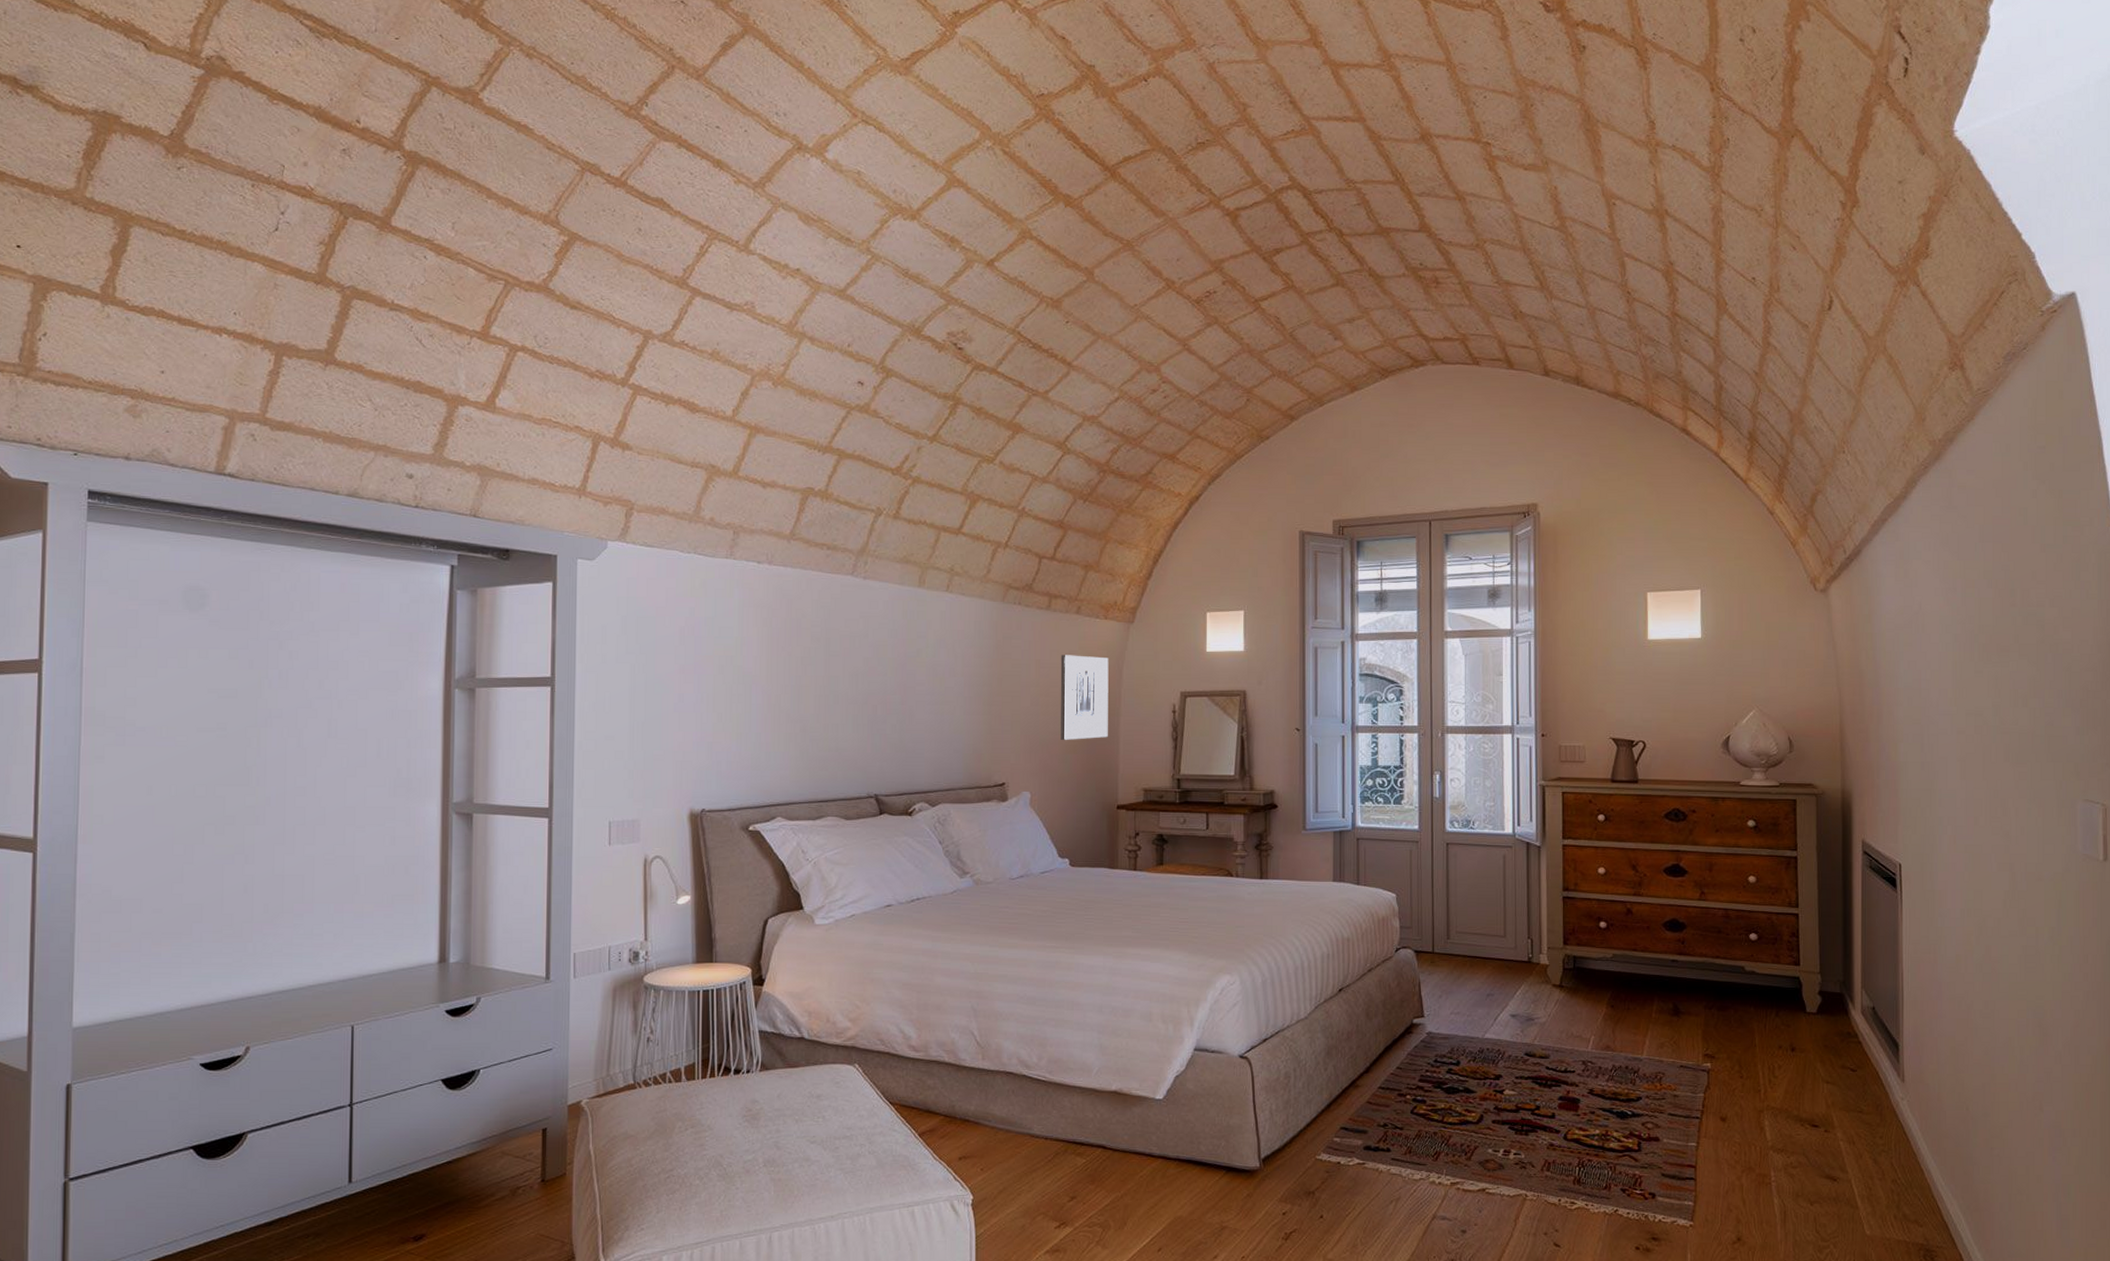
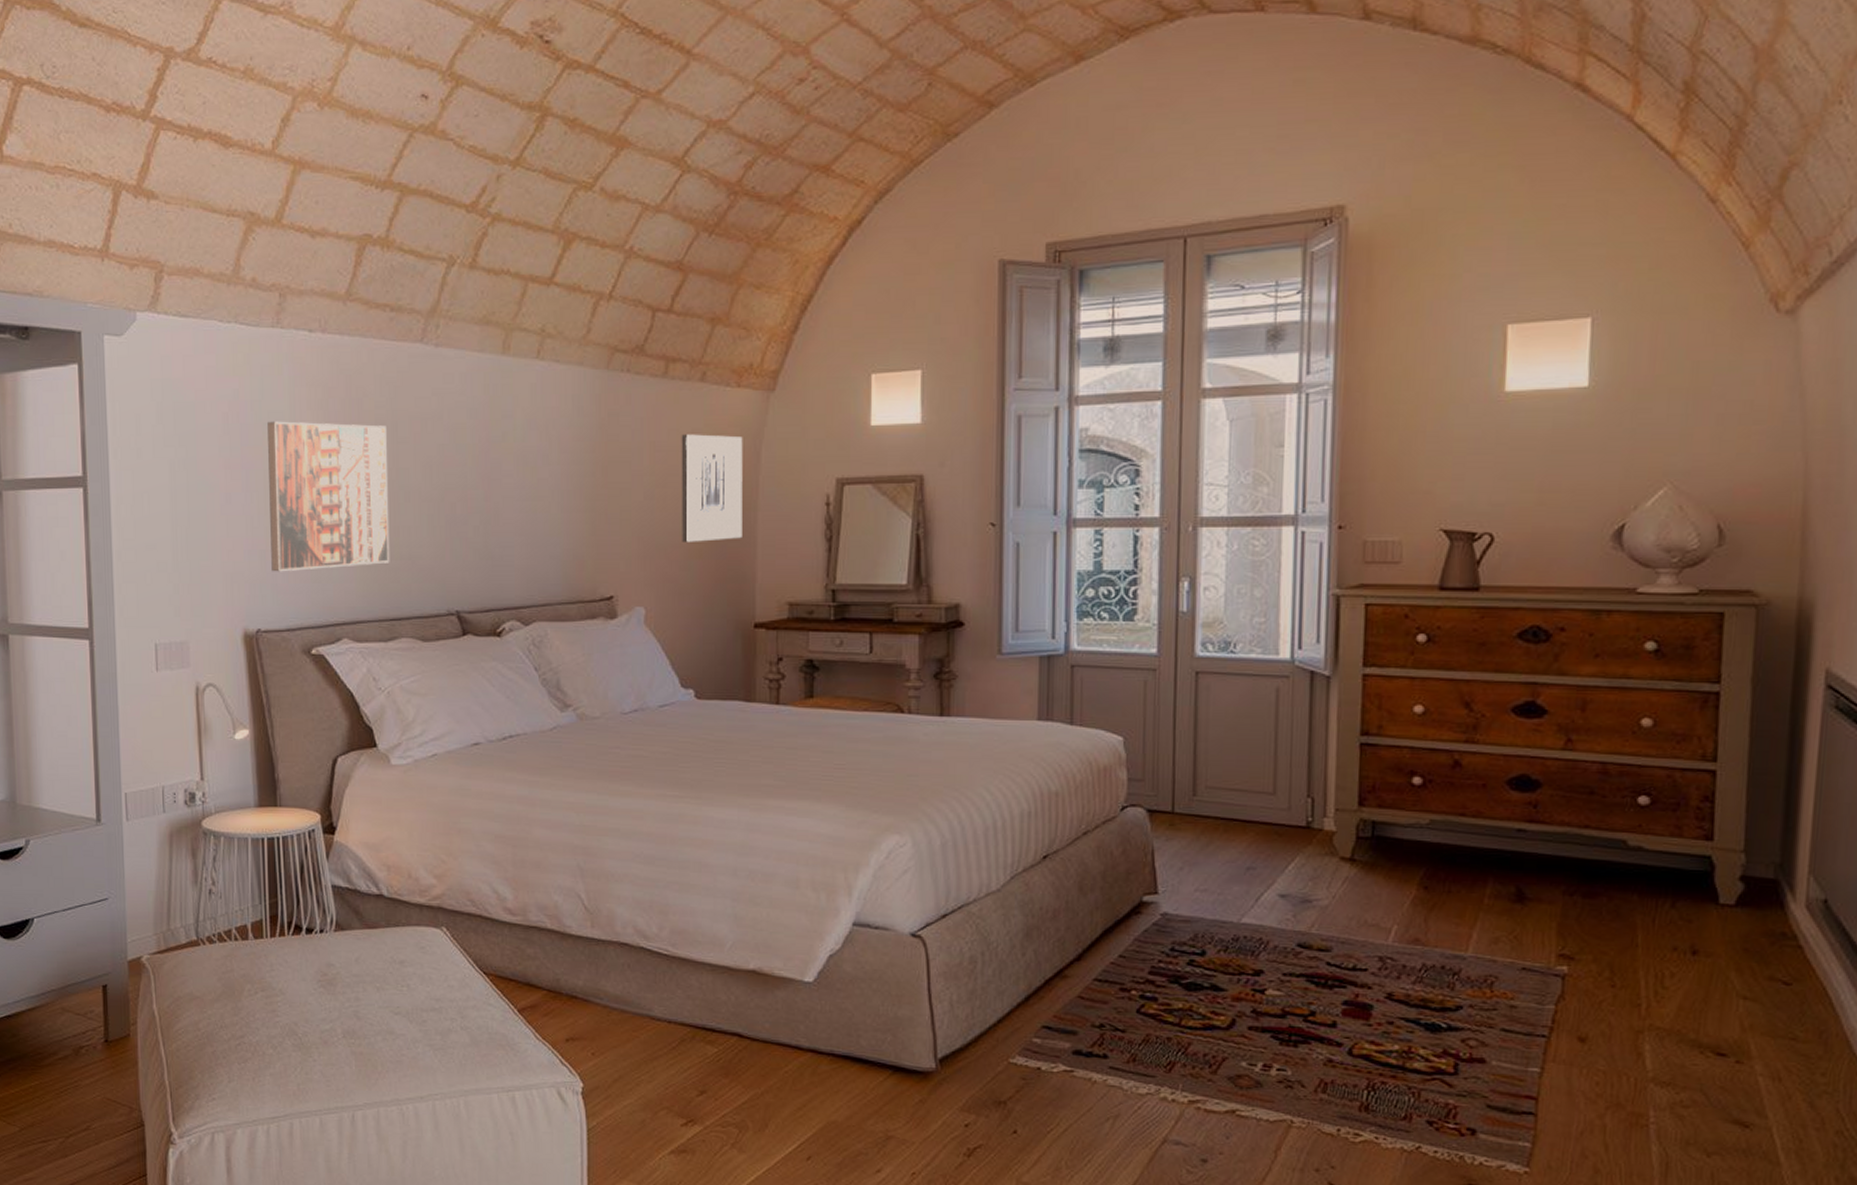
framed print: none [717,635,821,761] -> present [268,421,390,572]

